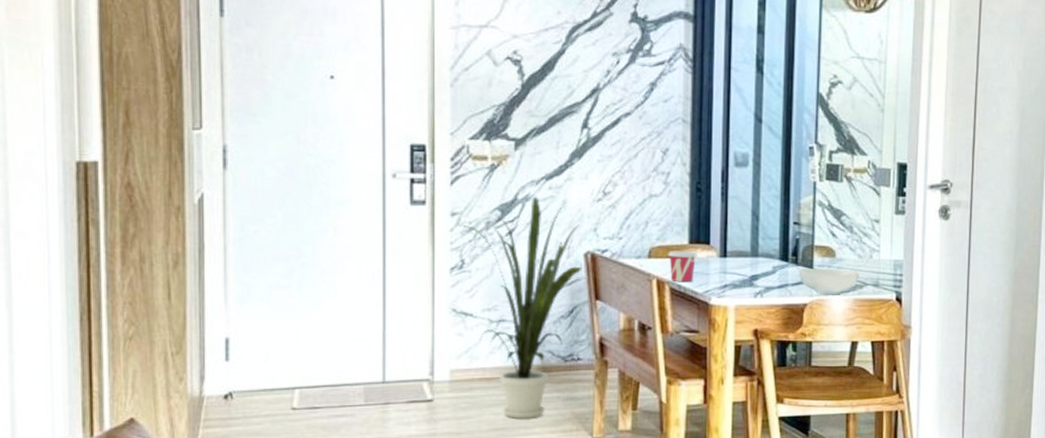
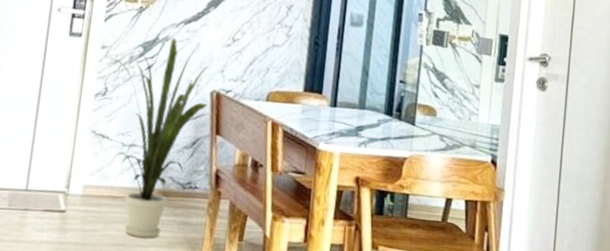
cup: present [668,251,697,283] -> none [284,96,310,127]
bowl: present [798,268,859,295] -> none [401,124,458,152]

